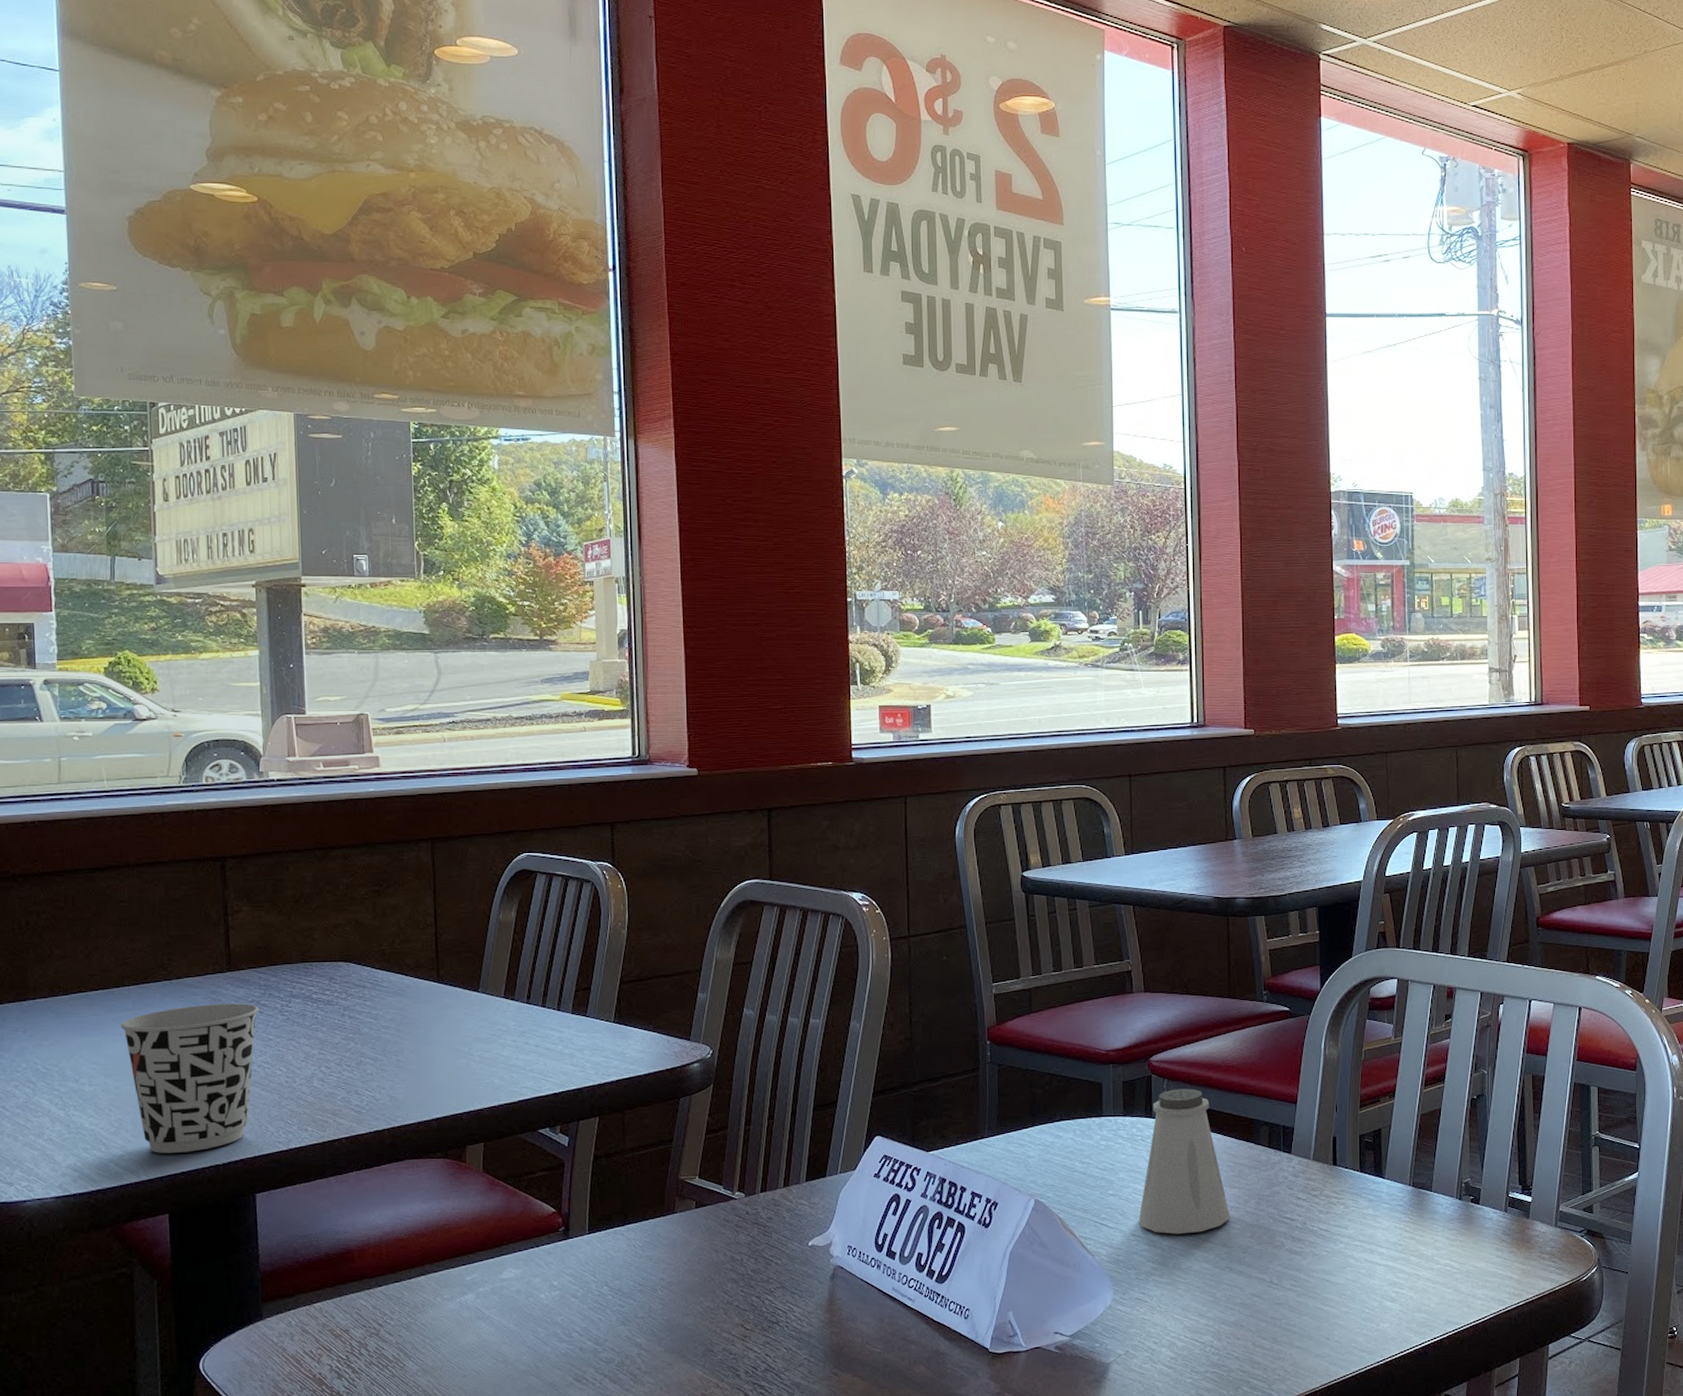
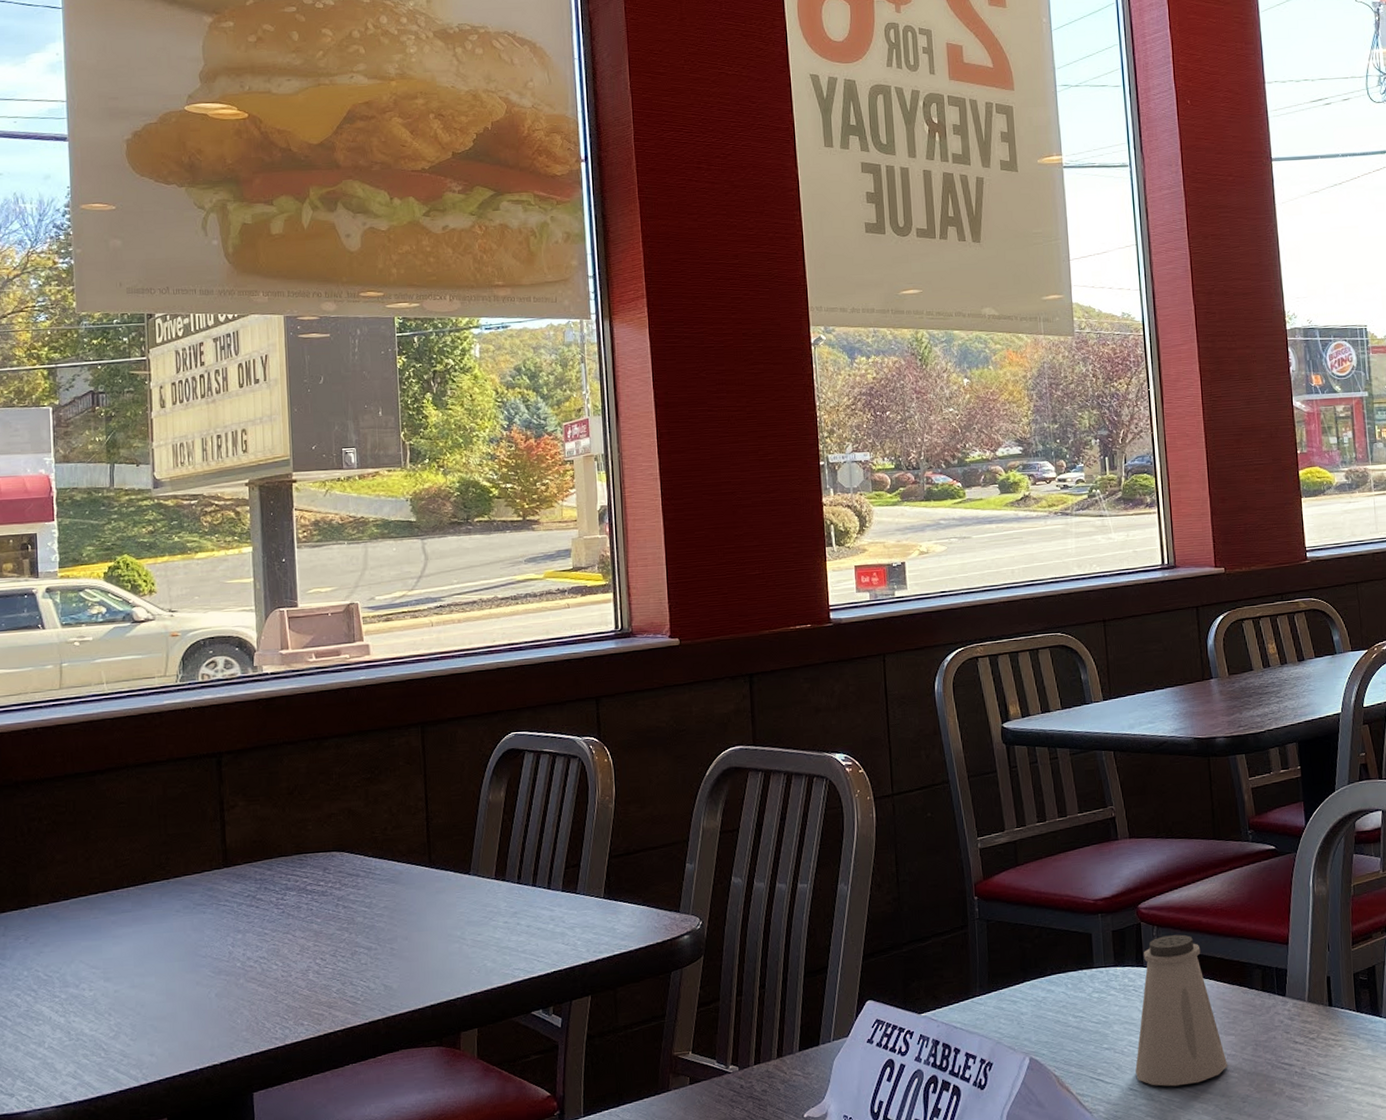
cup: present [120,1003,259,1153] -> none [119,898,255,1056]

